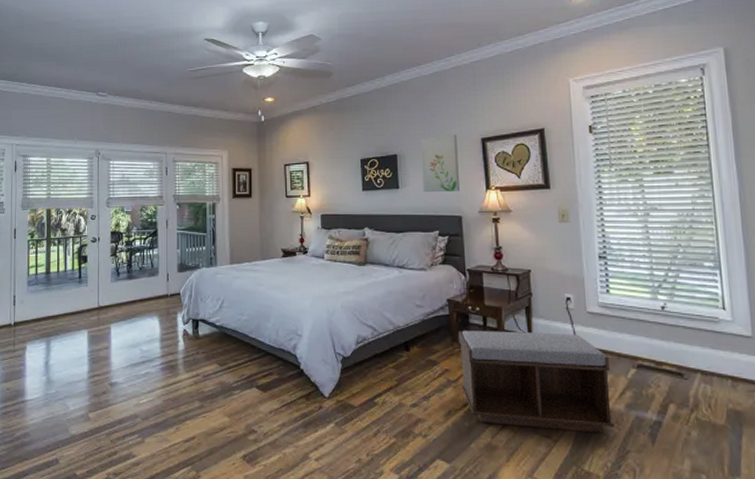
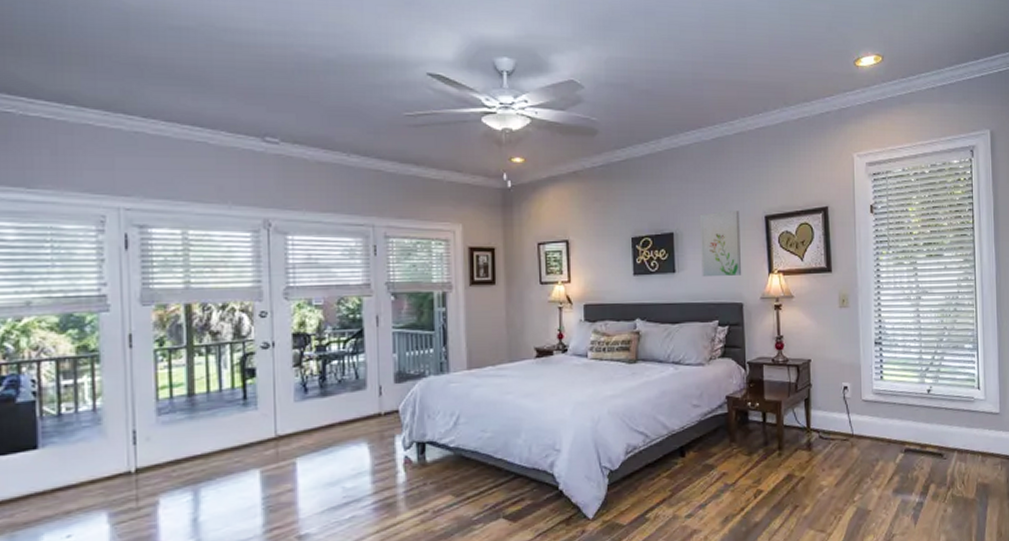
bench: present [459,330,615,434] -> none [737,423,883,526]

